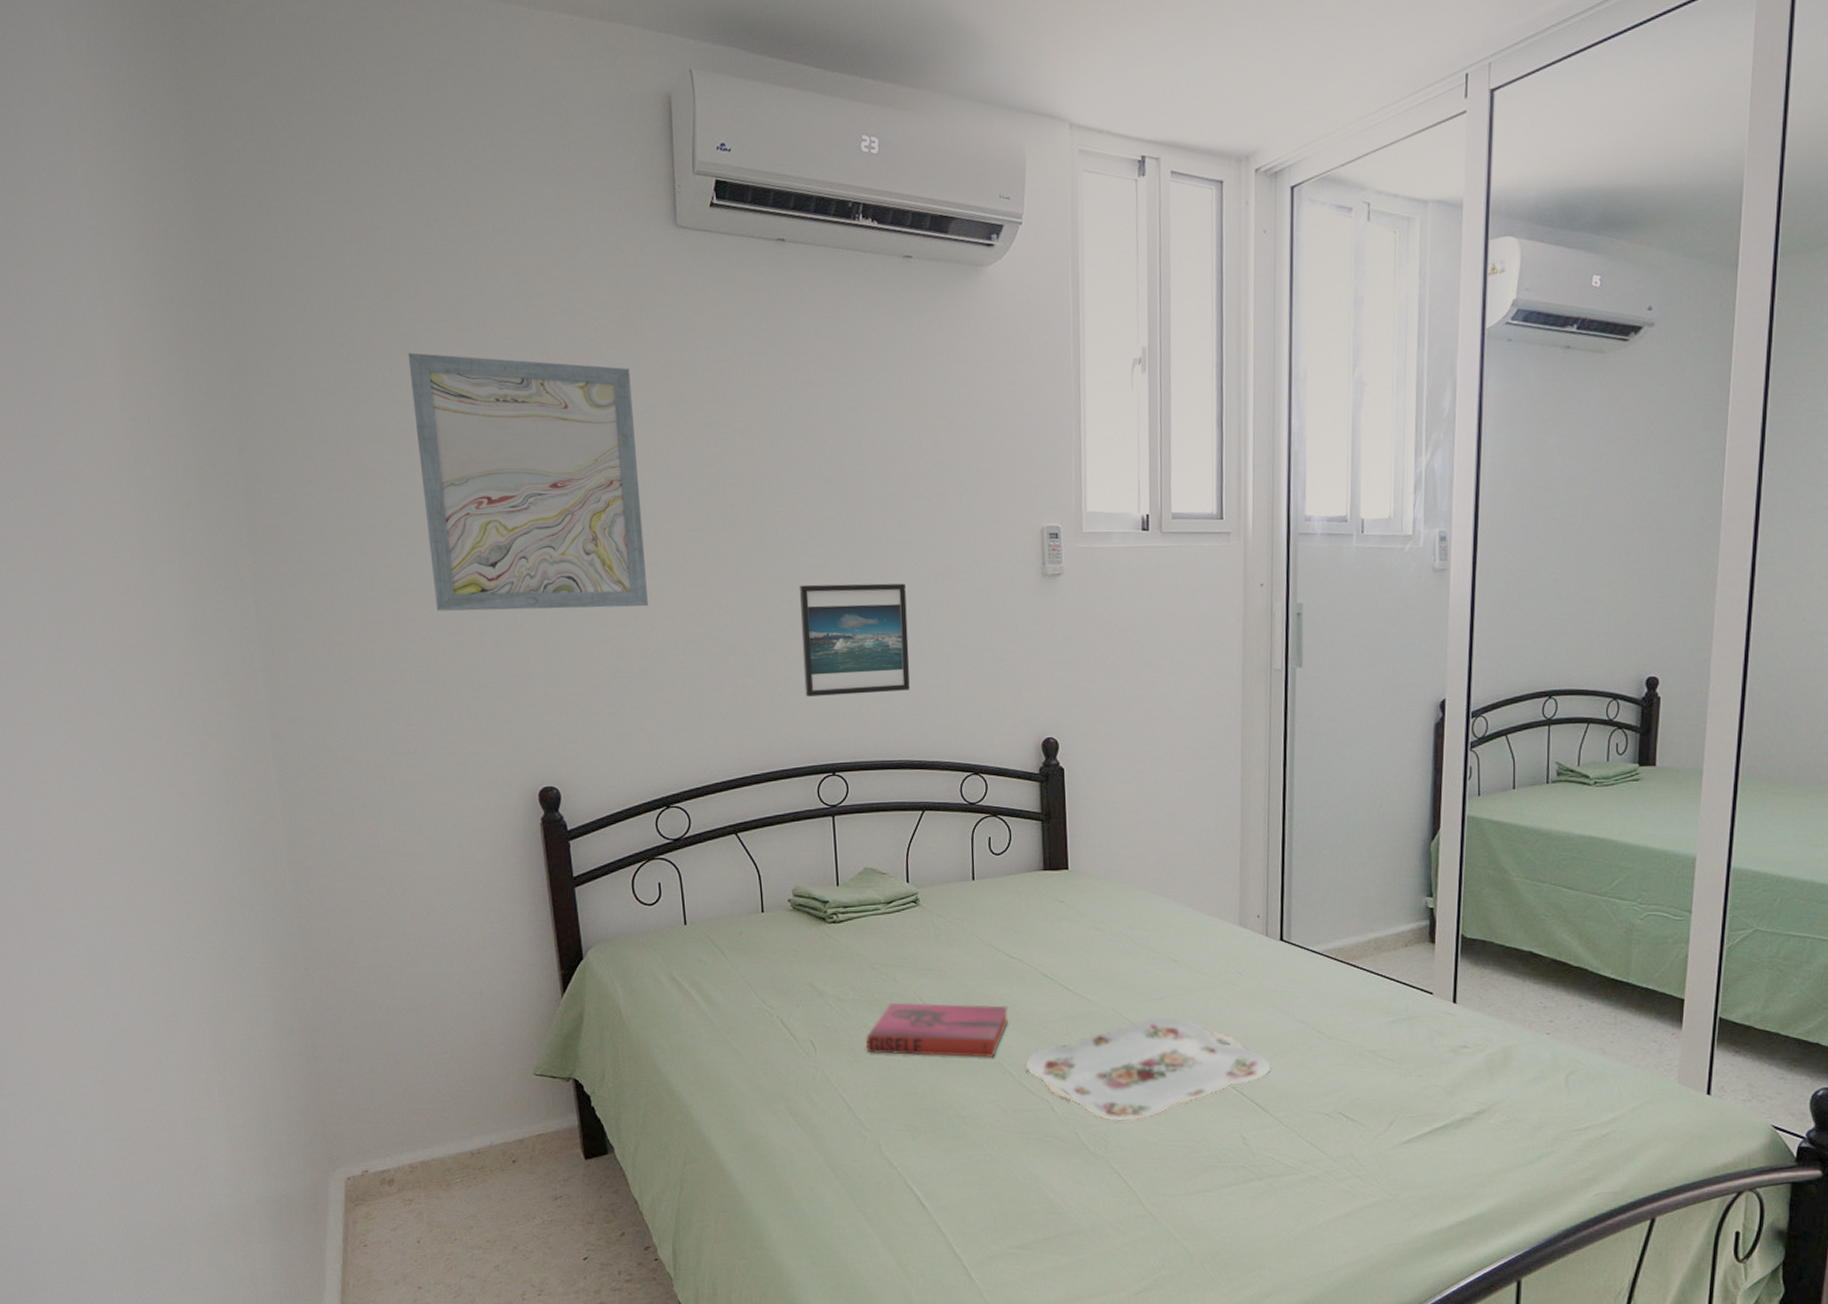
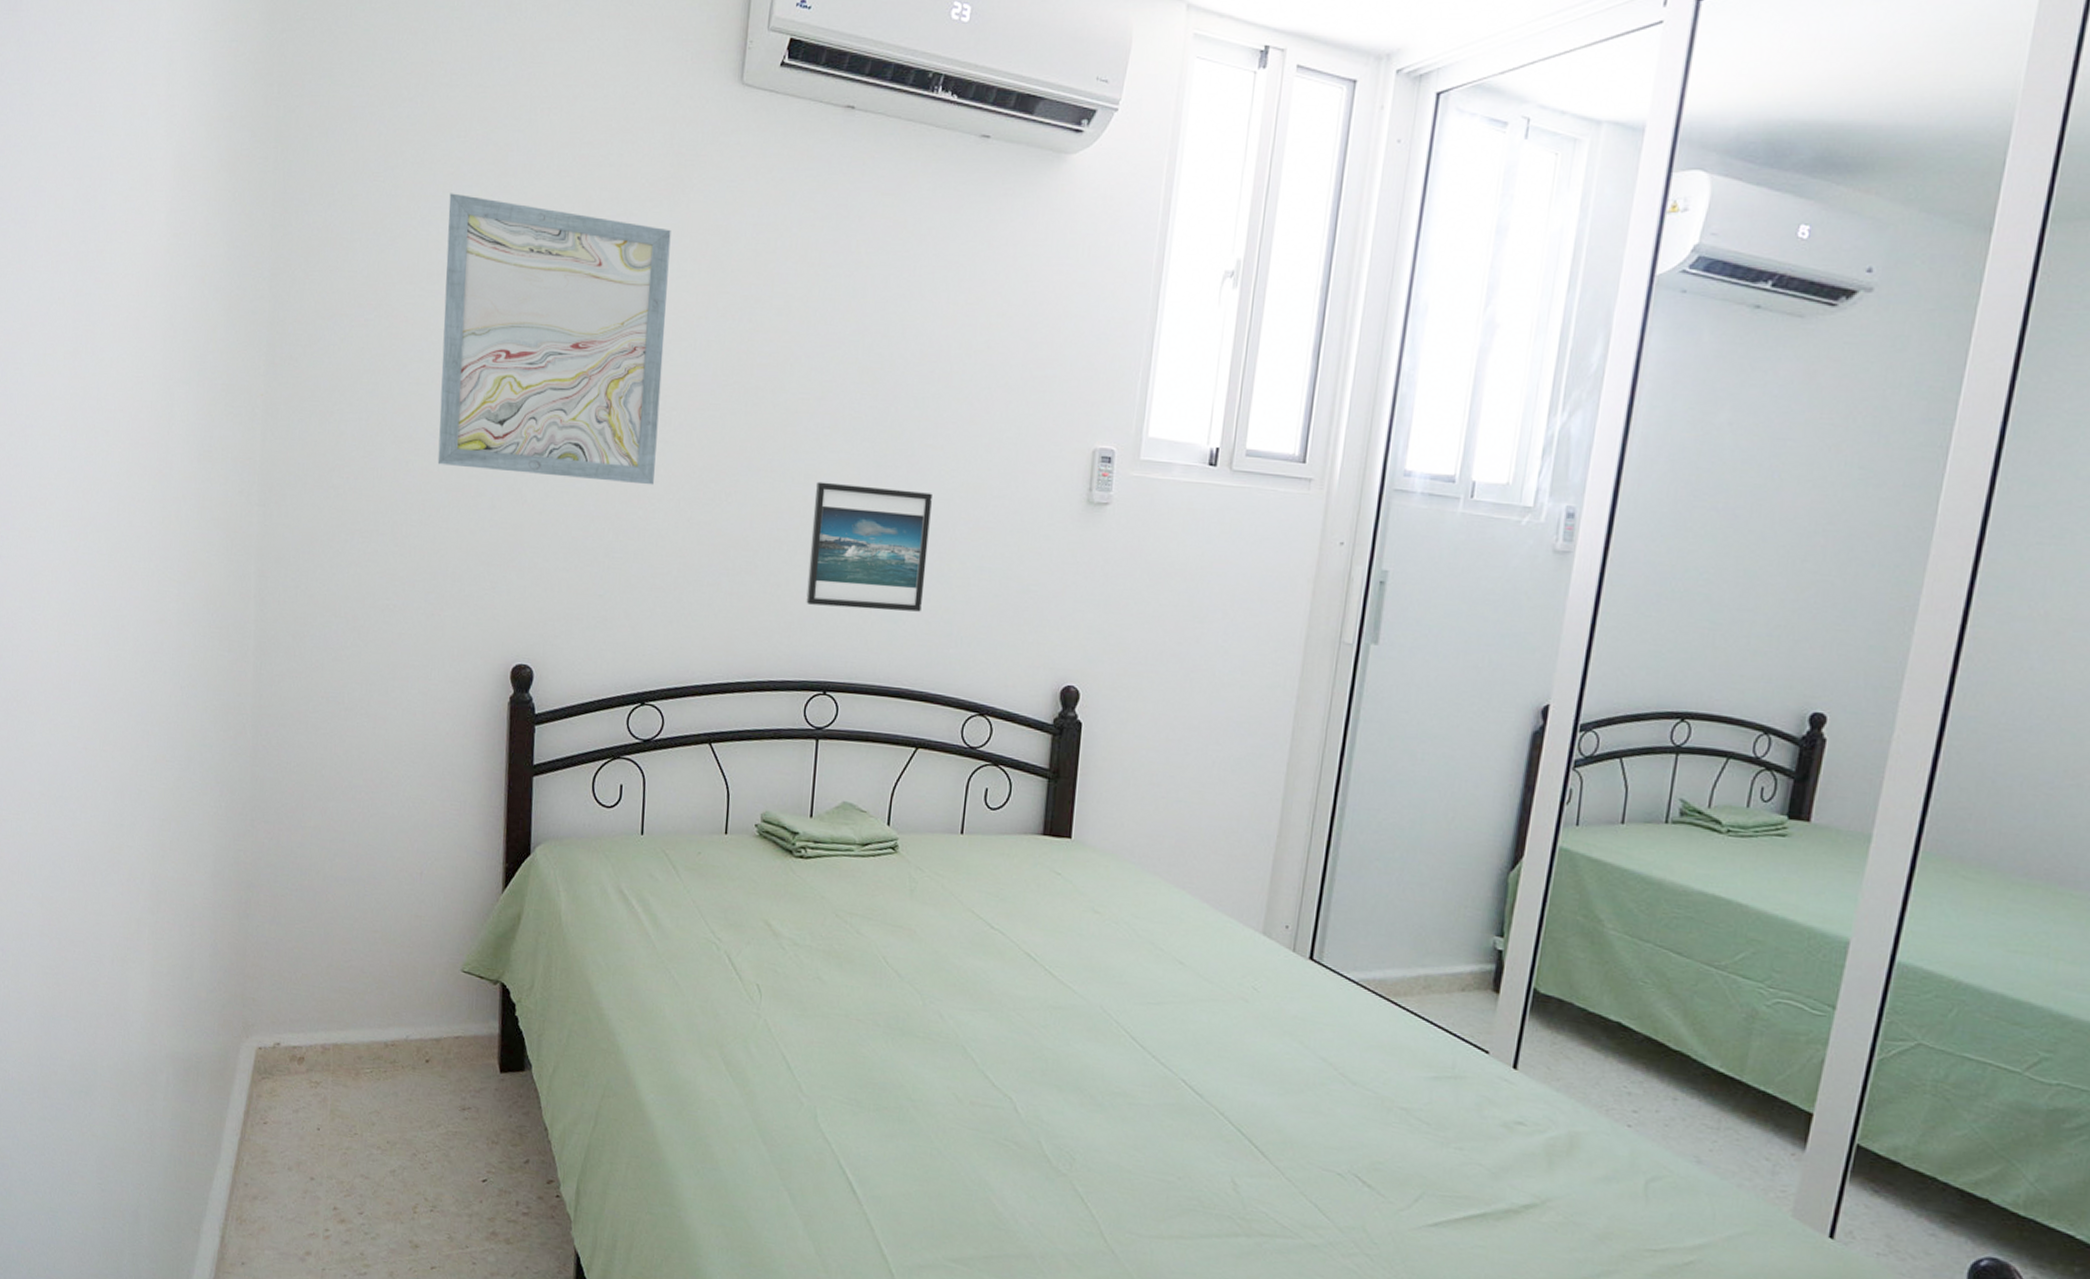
hardback book: present [866,1002,1009,1058] -> none [816,956,981,1039]
serving tray: present [1025,1017,1270,1121] -> none [991,1024,1278,1140]

